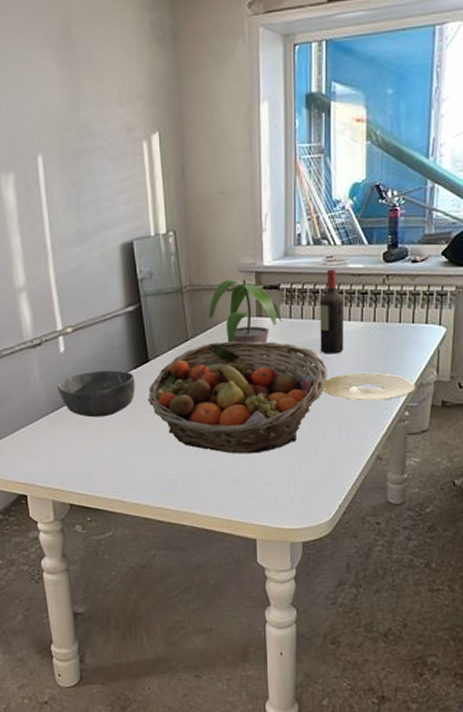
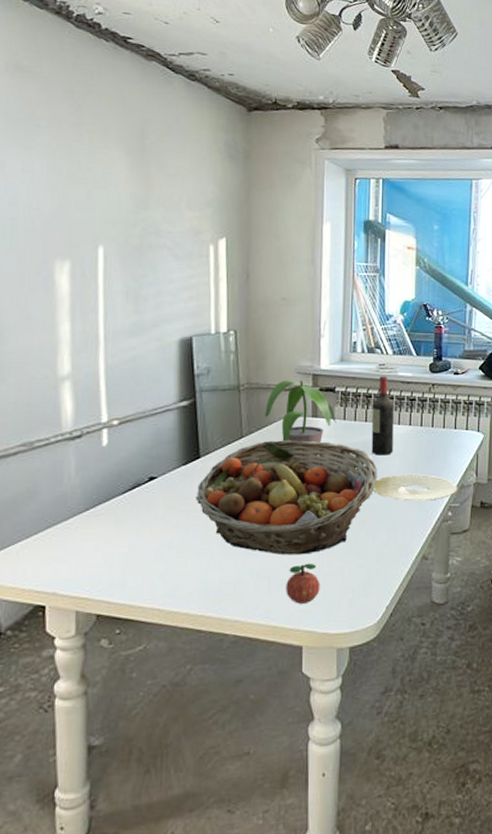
bowl: present [57,370,135,418] -> none [95,466,183,517]
apple: none [238,461,272,500] -> present [286,563,320,604]

